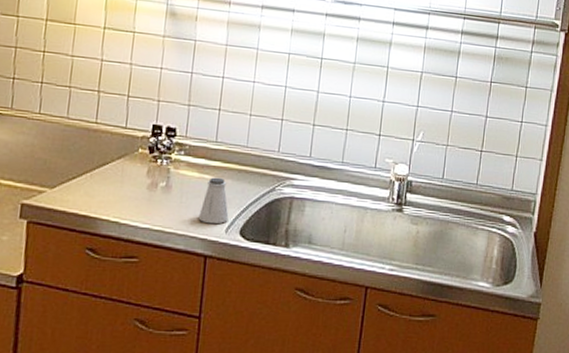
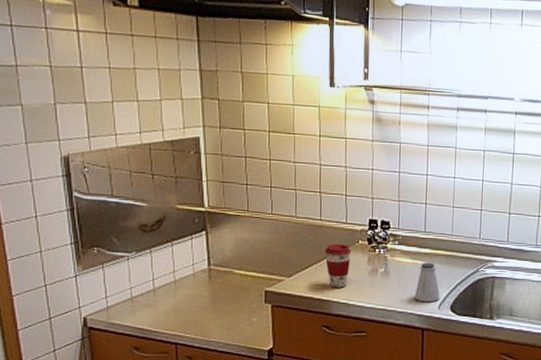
coffee cup: none [97,151,129,204] -> present [324,244,351,288]

